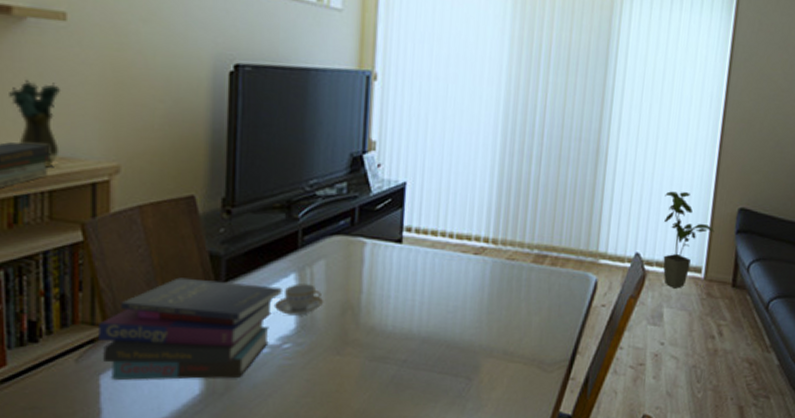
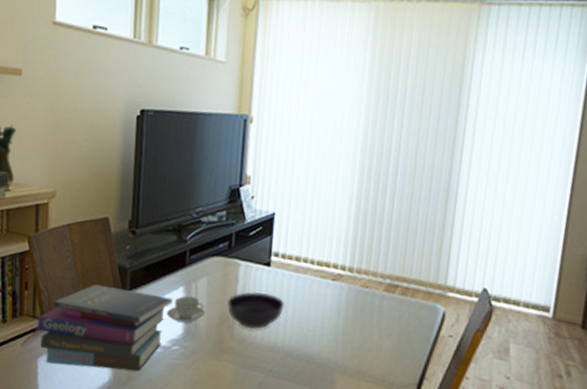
bowl: none [350,272,421,317] -> present [226,291,285,330]
house plant: present [662,191,715,289] -> none [510,231,564,326]

